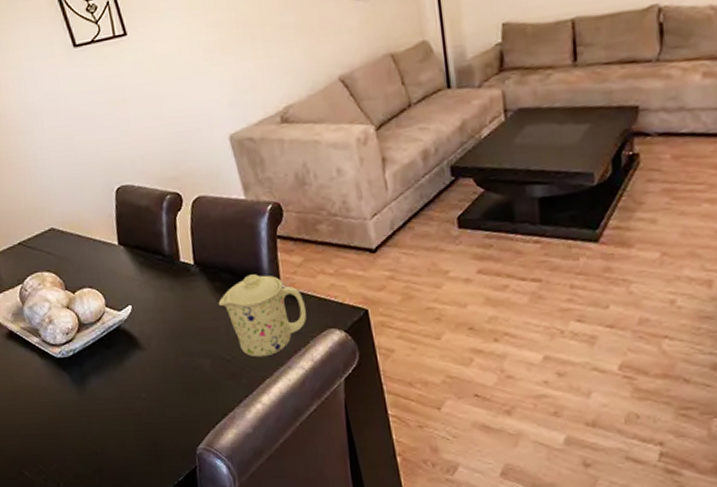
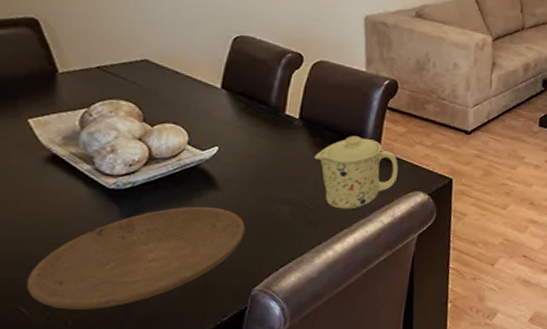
plate: none [21,367,176,472] -> present [26,206,246,310]

